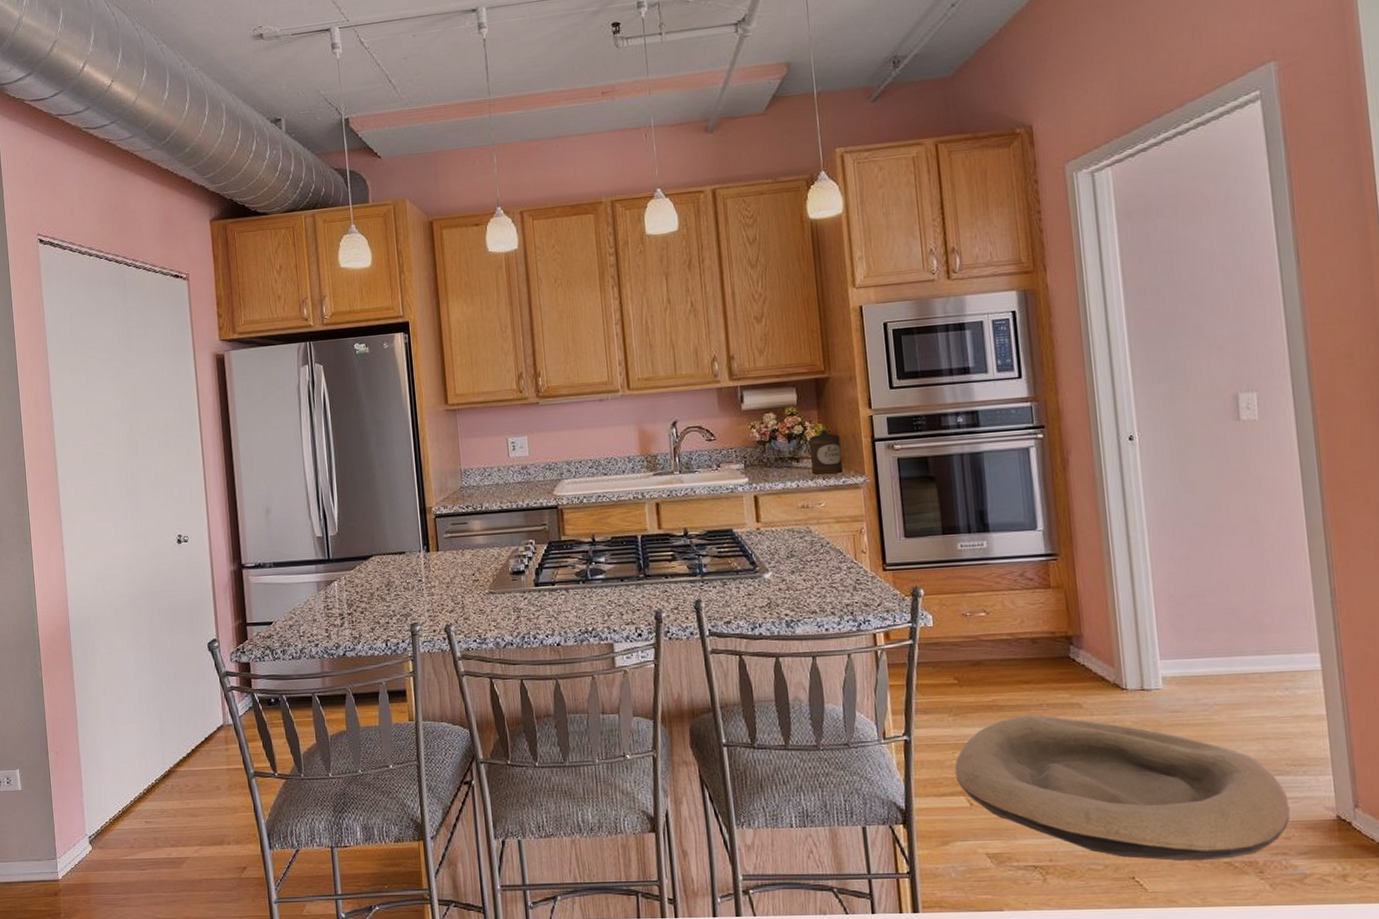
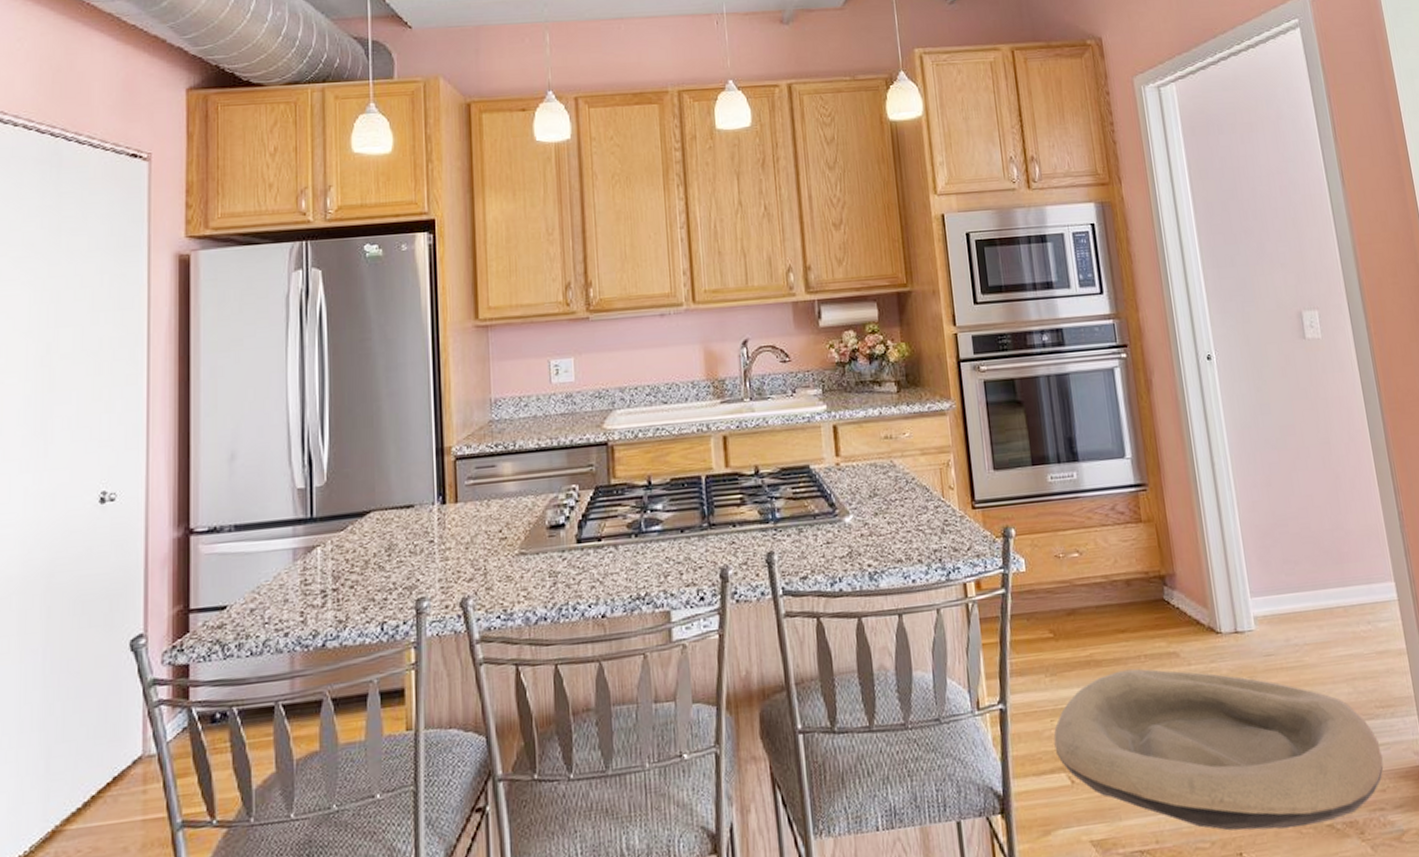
canister: present [809,430,843,475] -> none [892,349,928,401]

